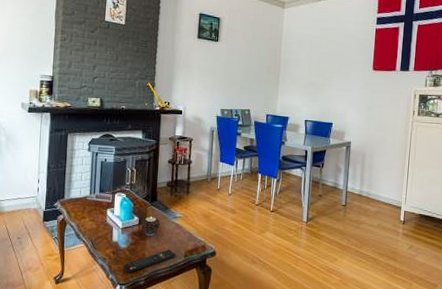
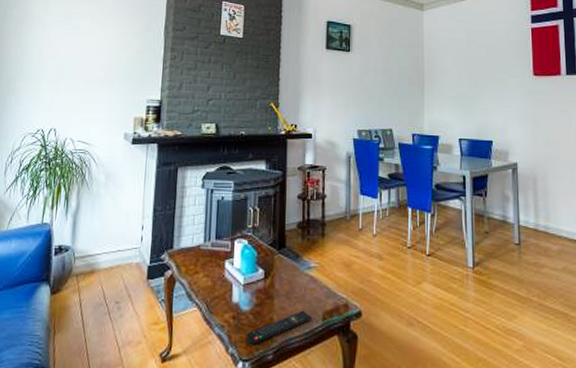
candle: present [141,216,161,236] -> none [267,268,291,294]

